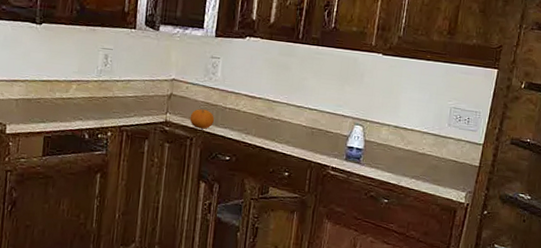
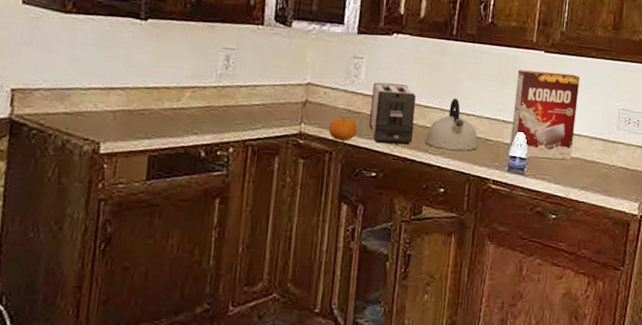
toaster: none [224,79,265,134] -> present [369,82,416,145]
kettle: none [272,94,319,141] -> present [424,98,478,151]
cereal box: none [348,70,415,152] -> present [510,70,581,160]

